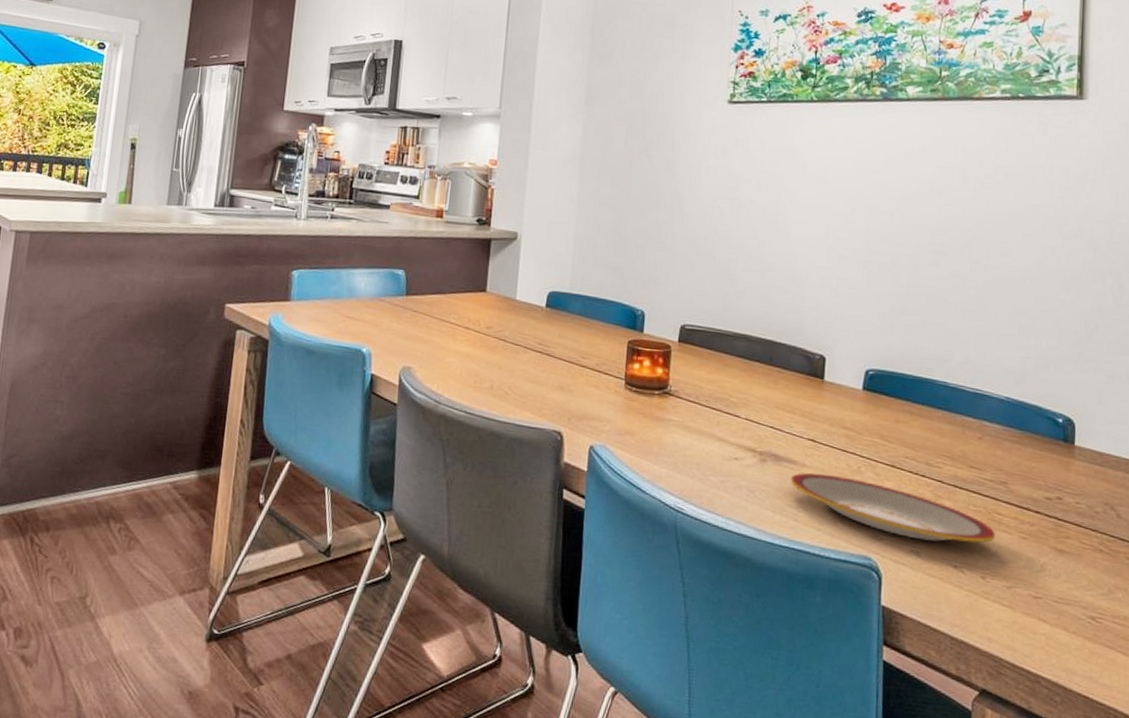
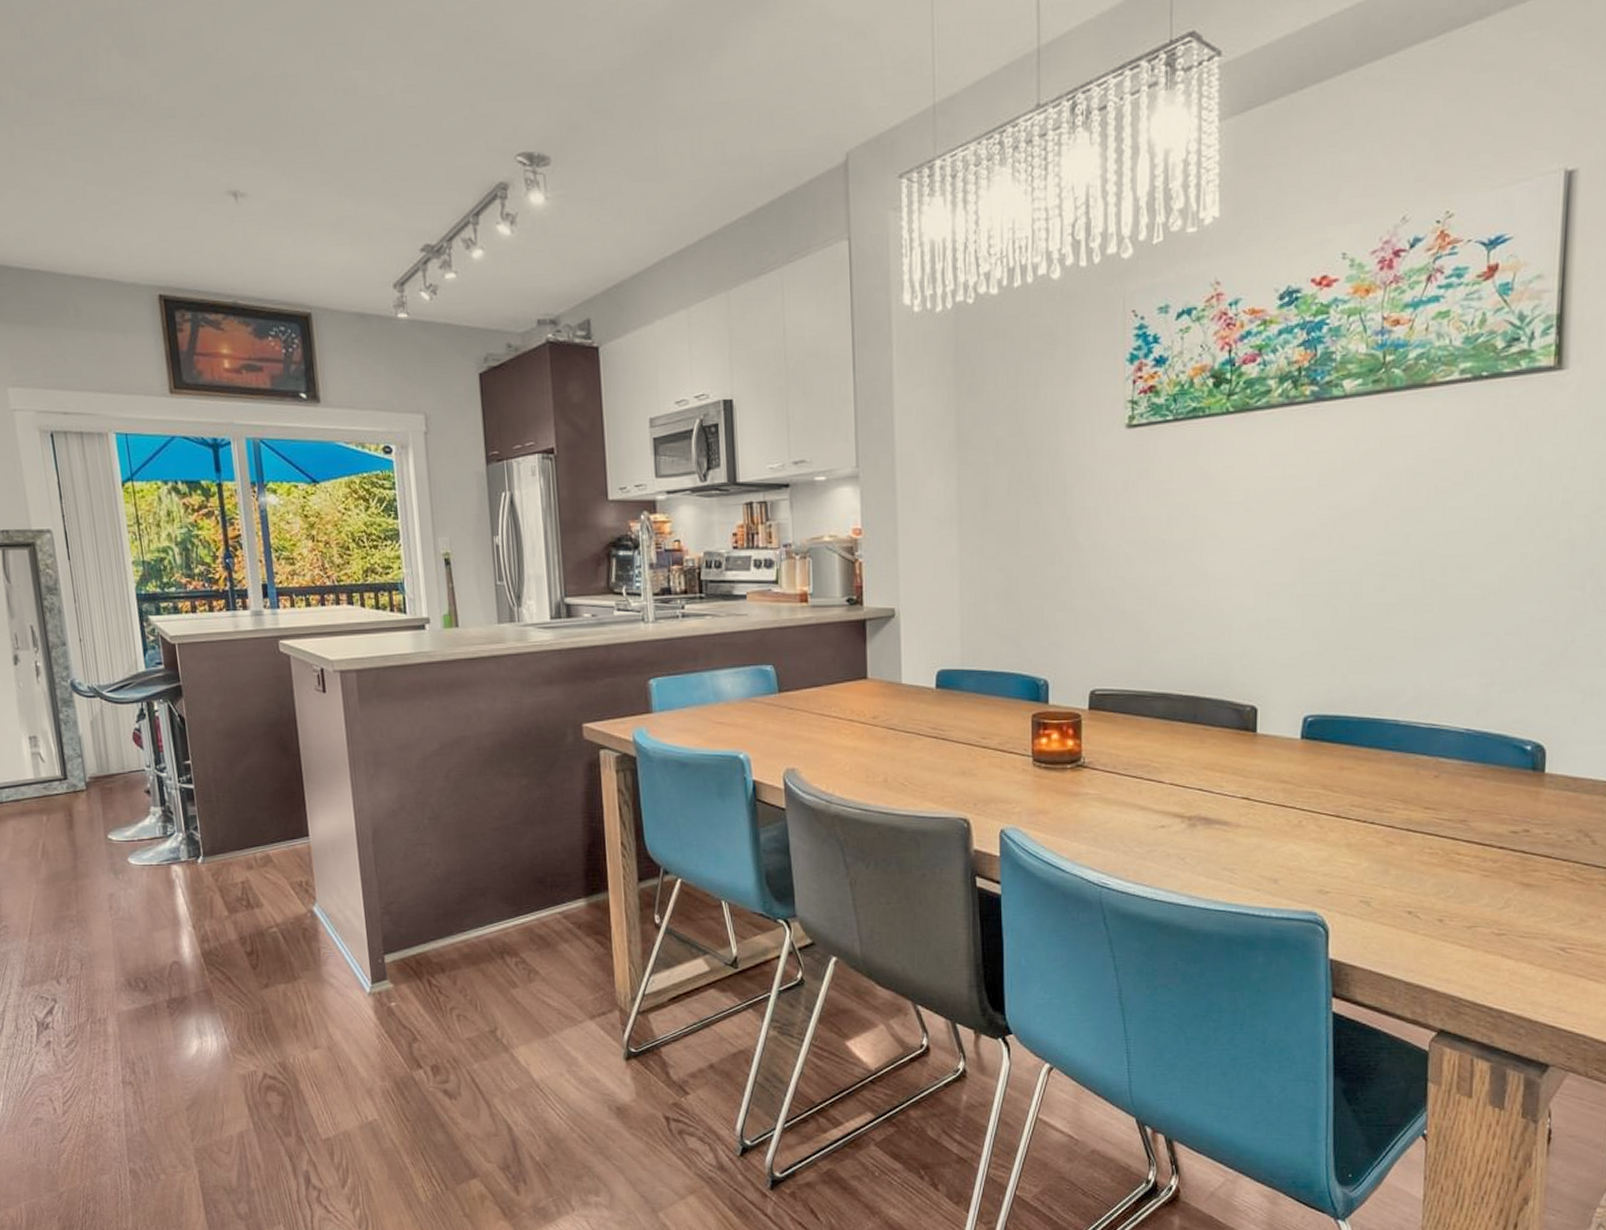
plate: present [790,472,995,543] -> none [1224,832,1454,889]

